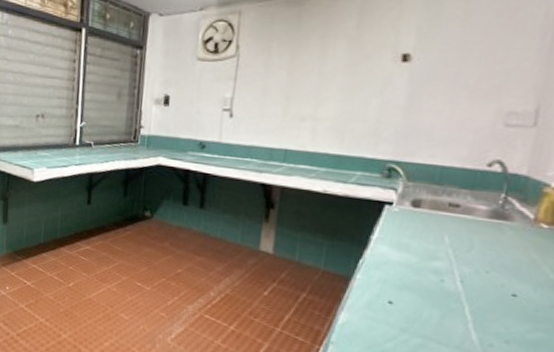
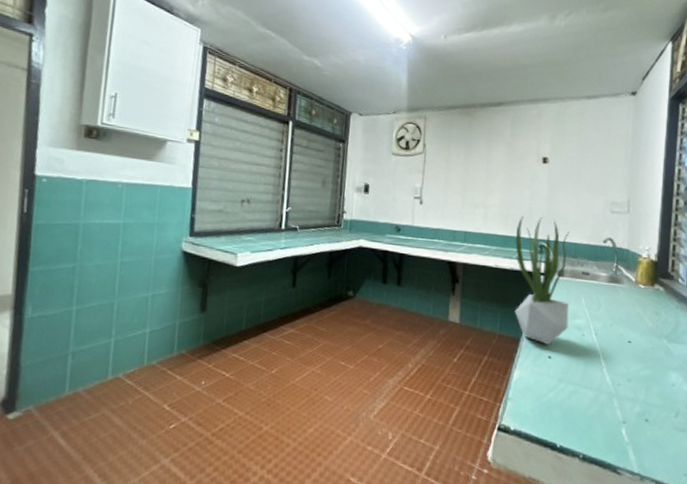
potted plant: none [345,130,435,289] -> present [514,216,570,346]

